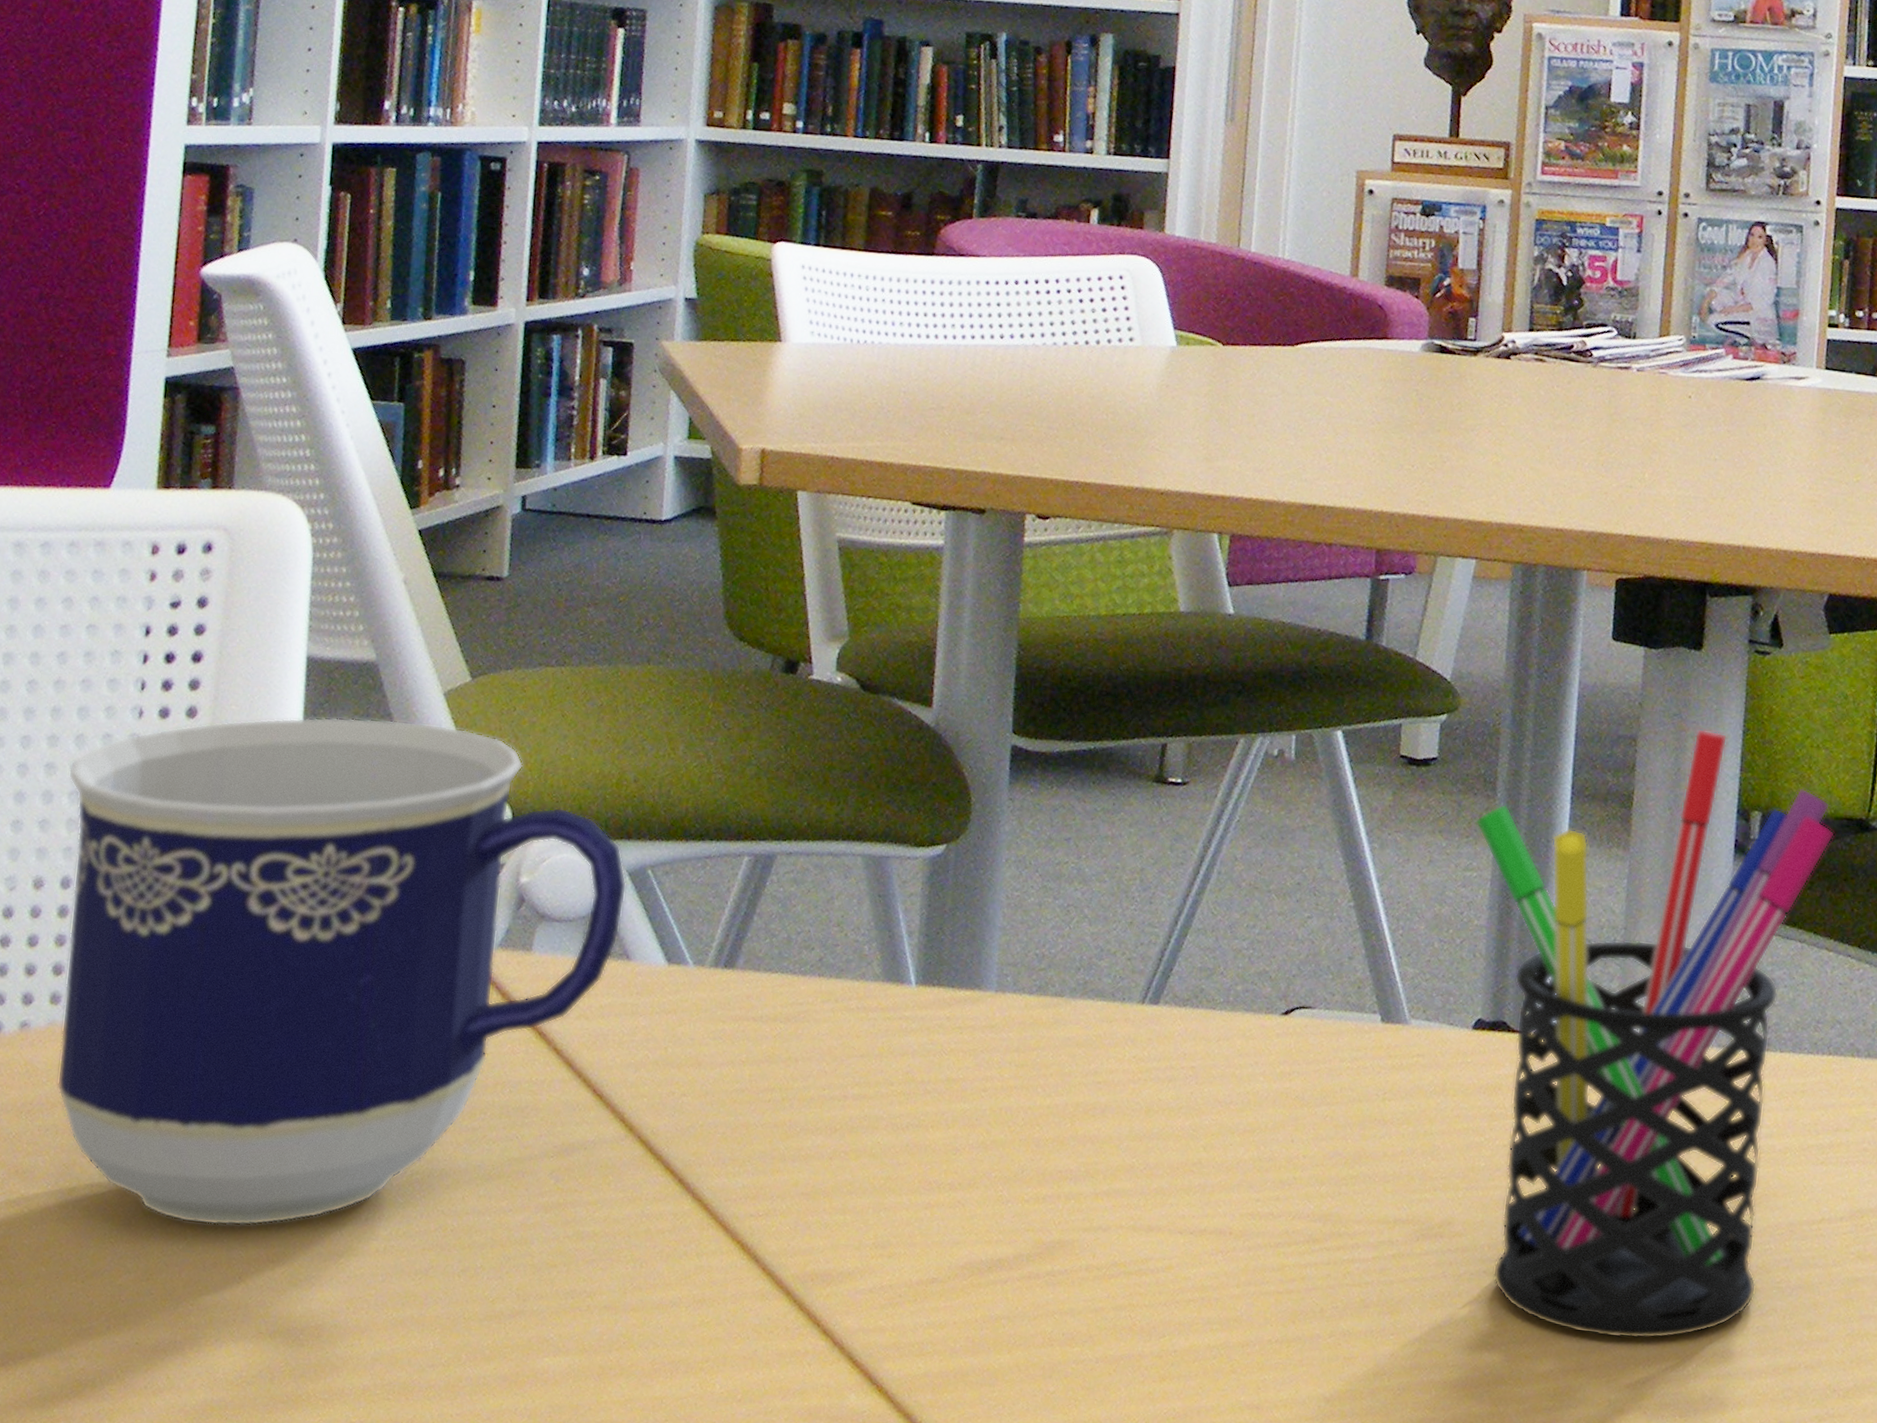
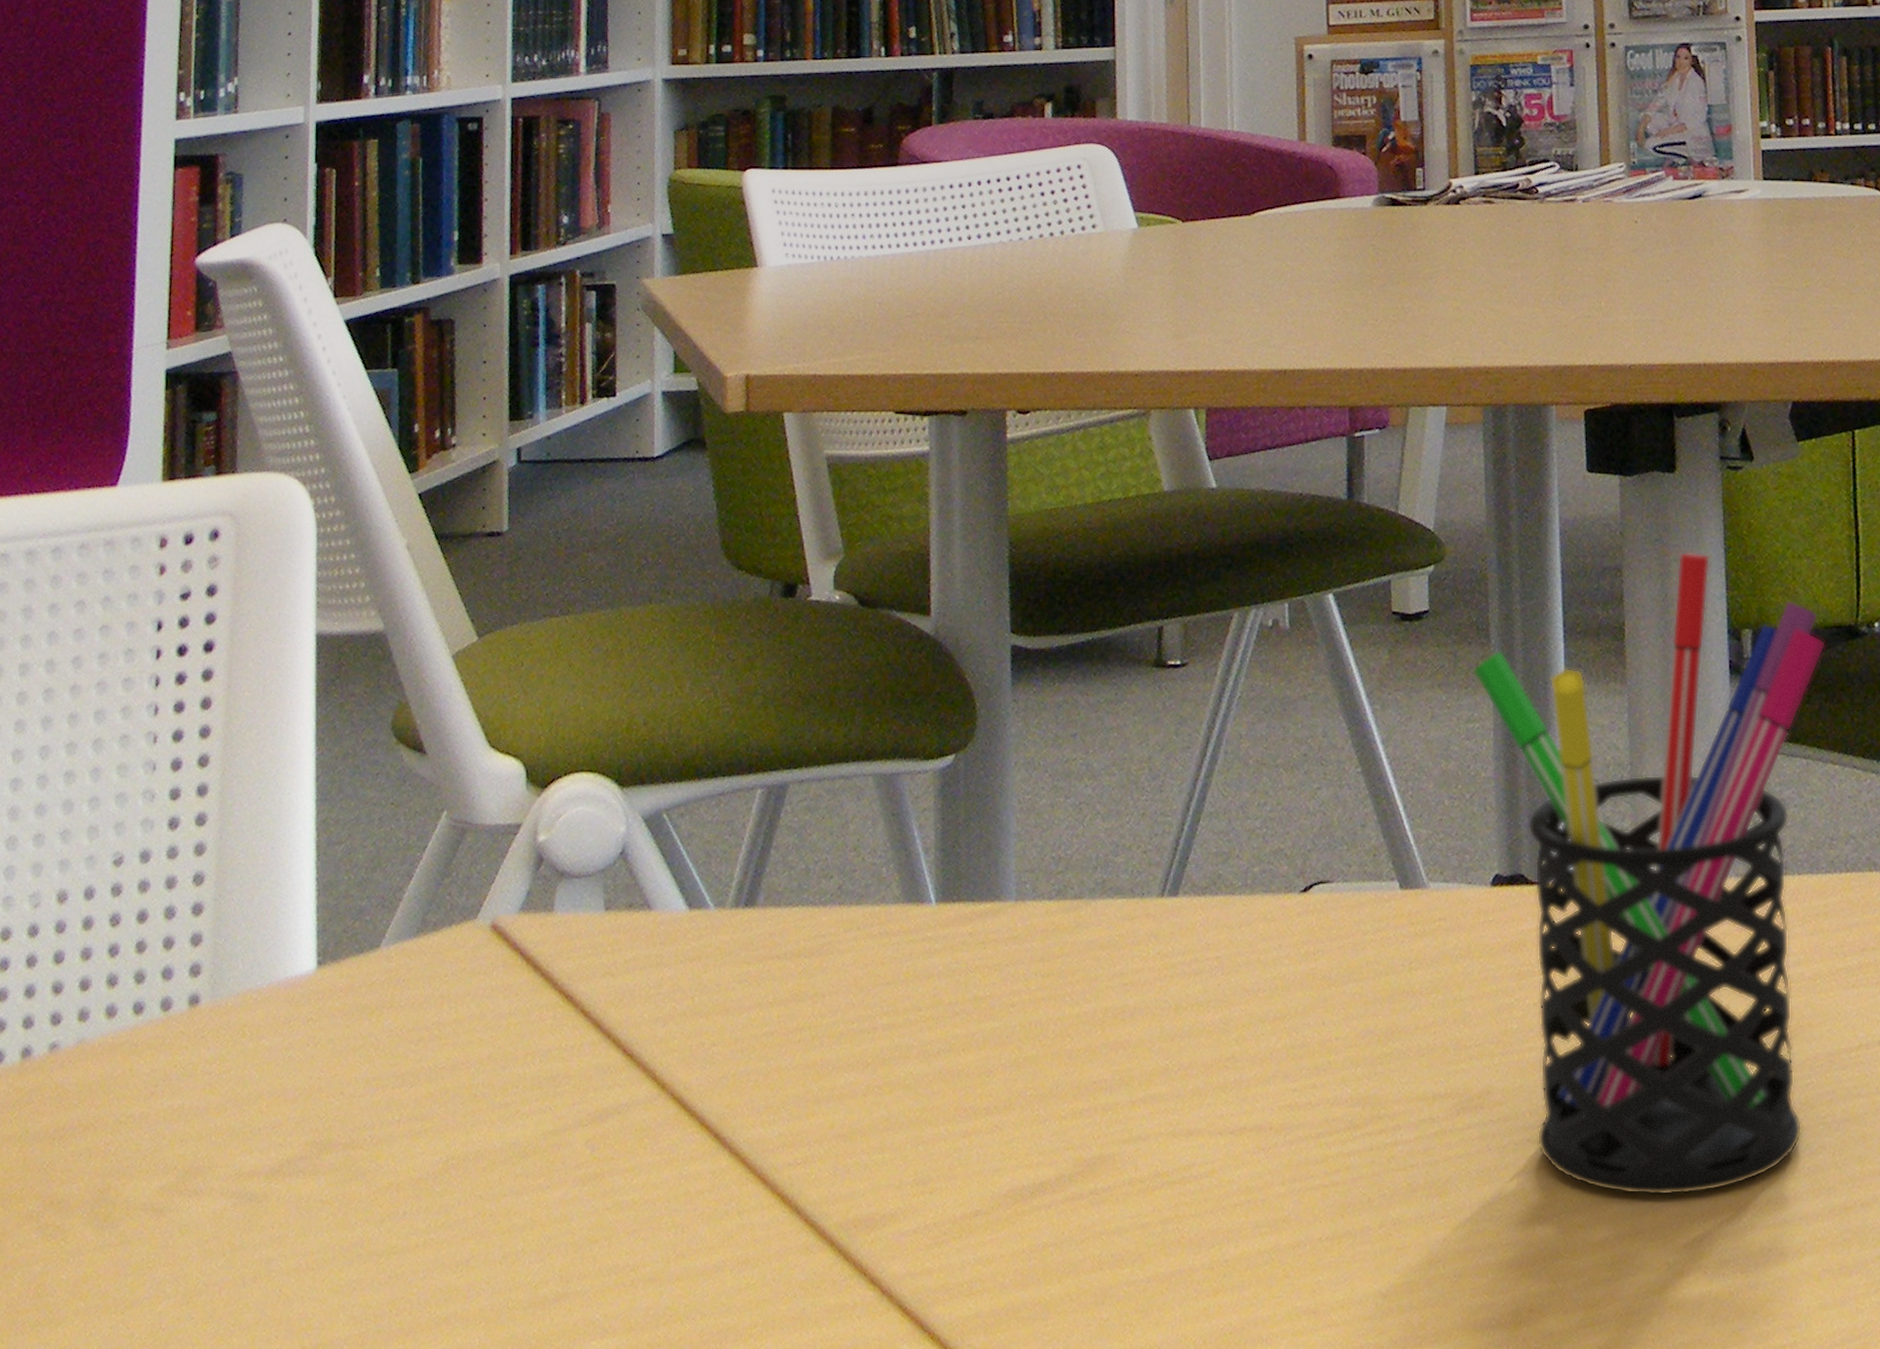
cup: present [57,717,627,1226] -> none [87,688,644,1238]

